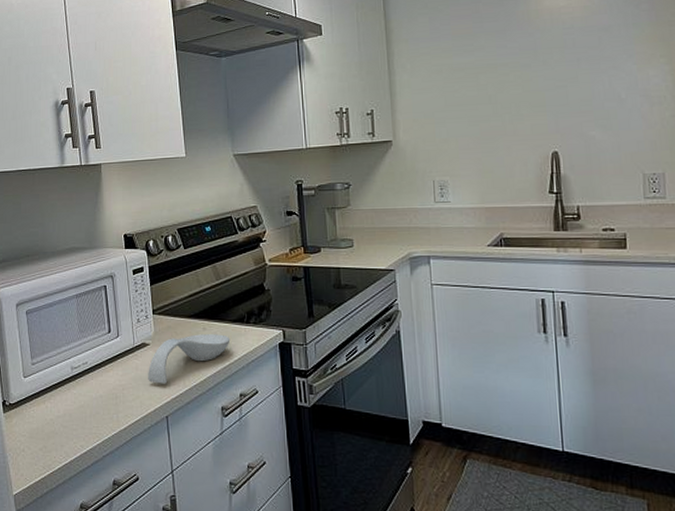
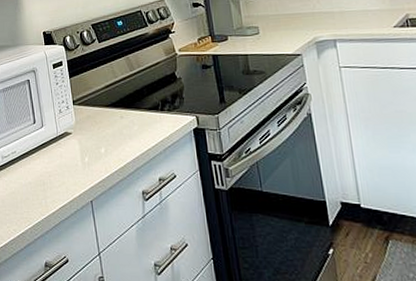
spoon rest: present [148,334,231,384] -> none [71,122,147,170]

